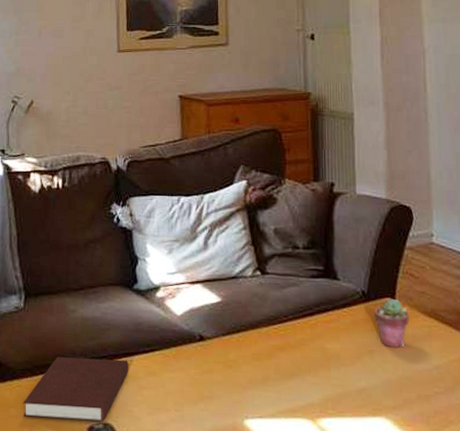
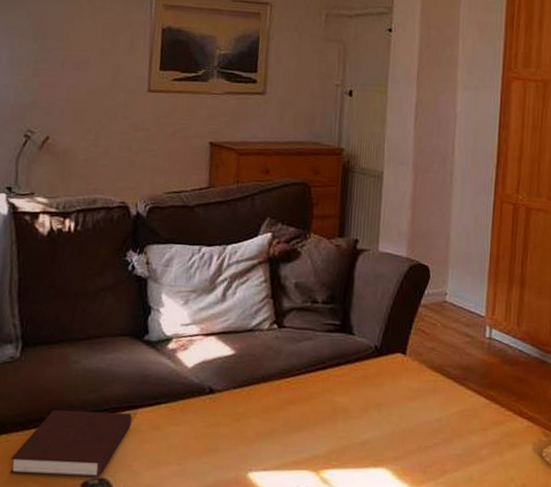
potted succulent: present [375,298,409,347] -> none [385,353,417,401]

